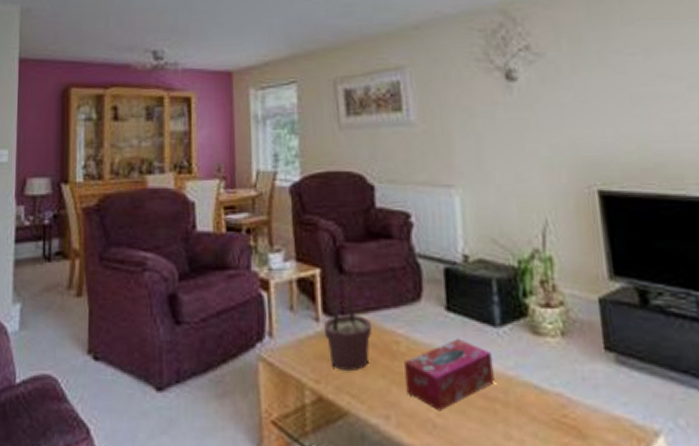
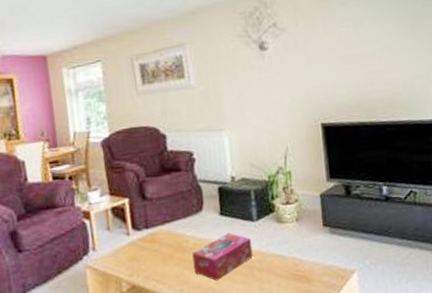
potted plant: present [320,259,372,372] -> none [129,191,168,266]

